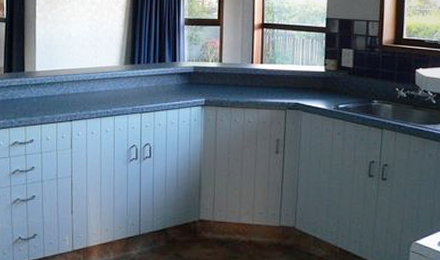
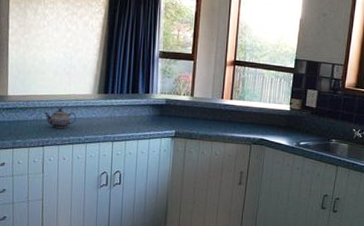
teapot: none [71,81,104,102] -> present [44,108,77,128]

